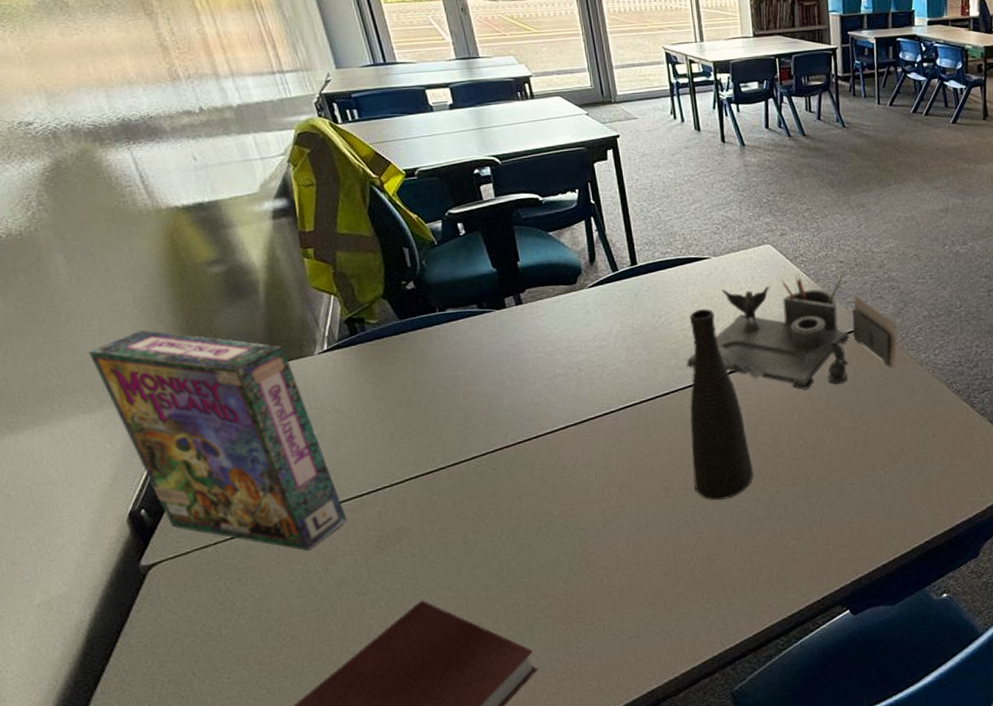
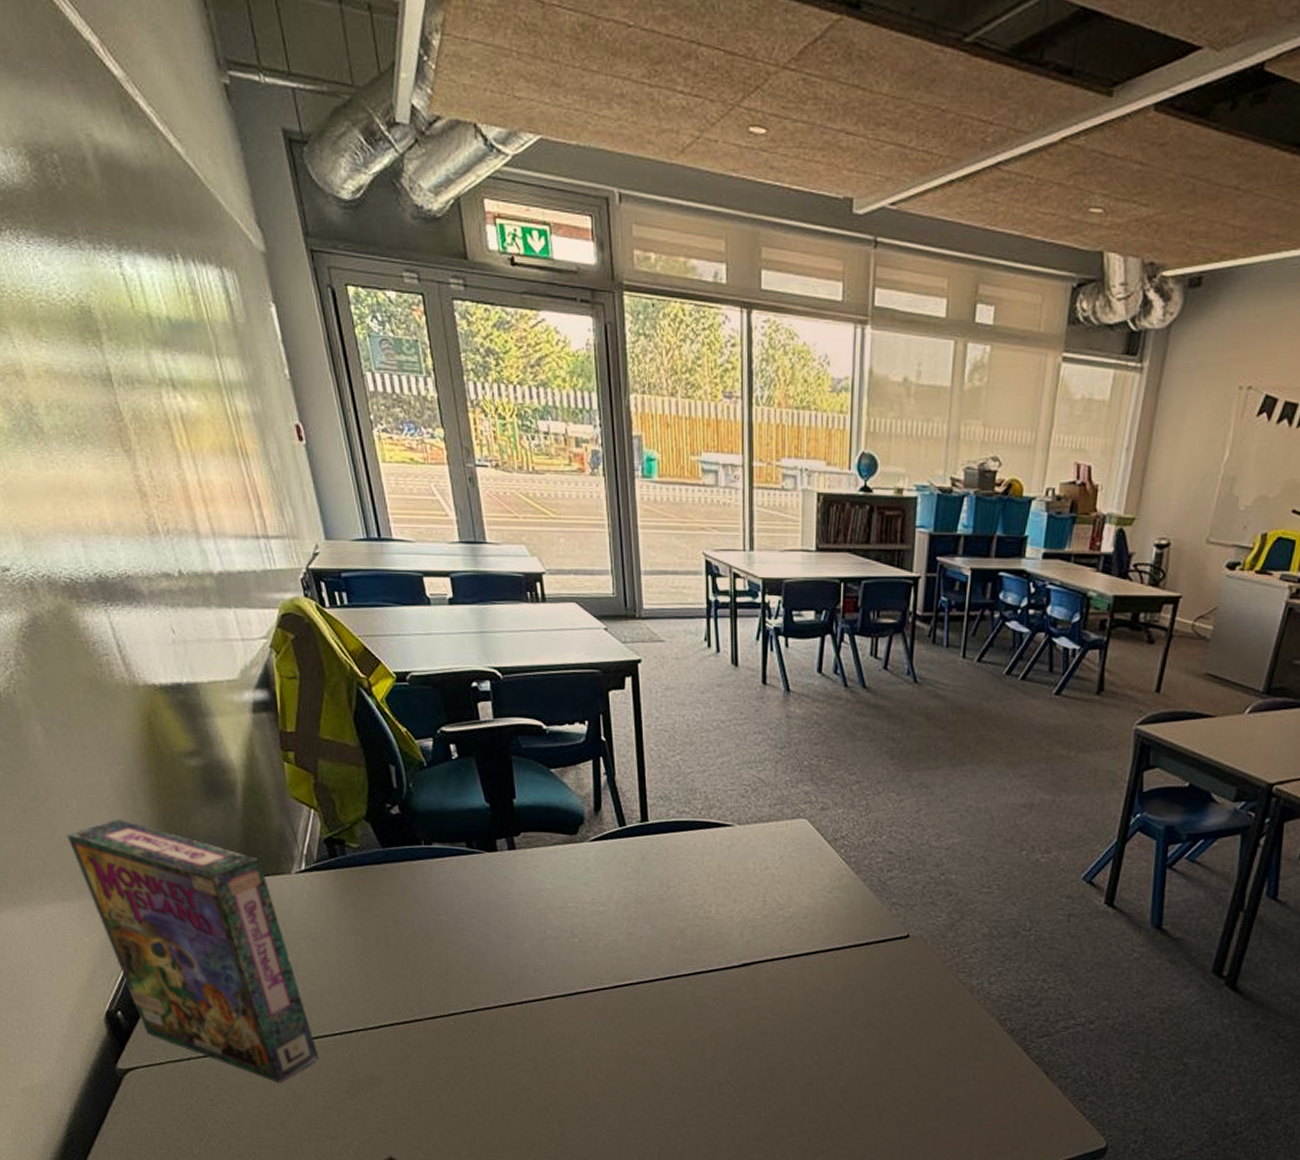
desk organizer: present [686,272,898,390] -> none [694,858,949,999]
vase: present [689,308,754,501] -> none [688,885,757,1109]

